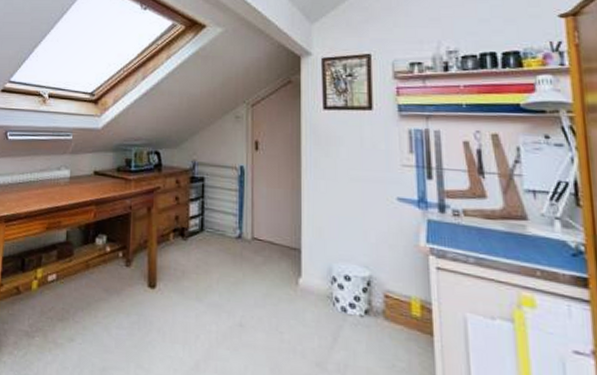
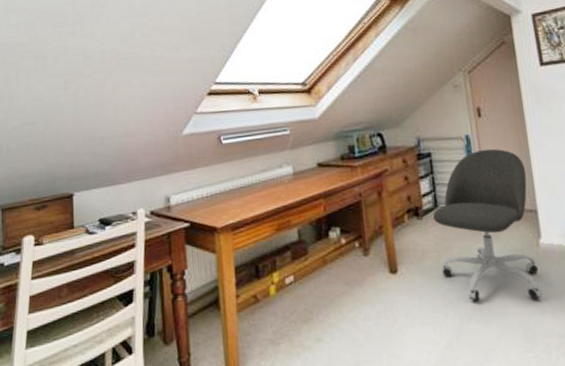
office chair: none [198,182,295,337] -> present [433,148,543,302]

